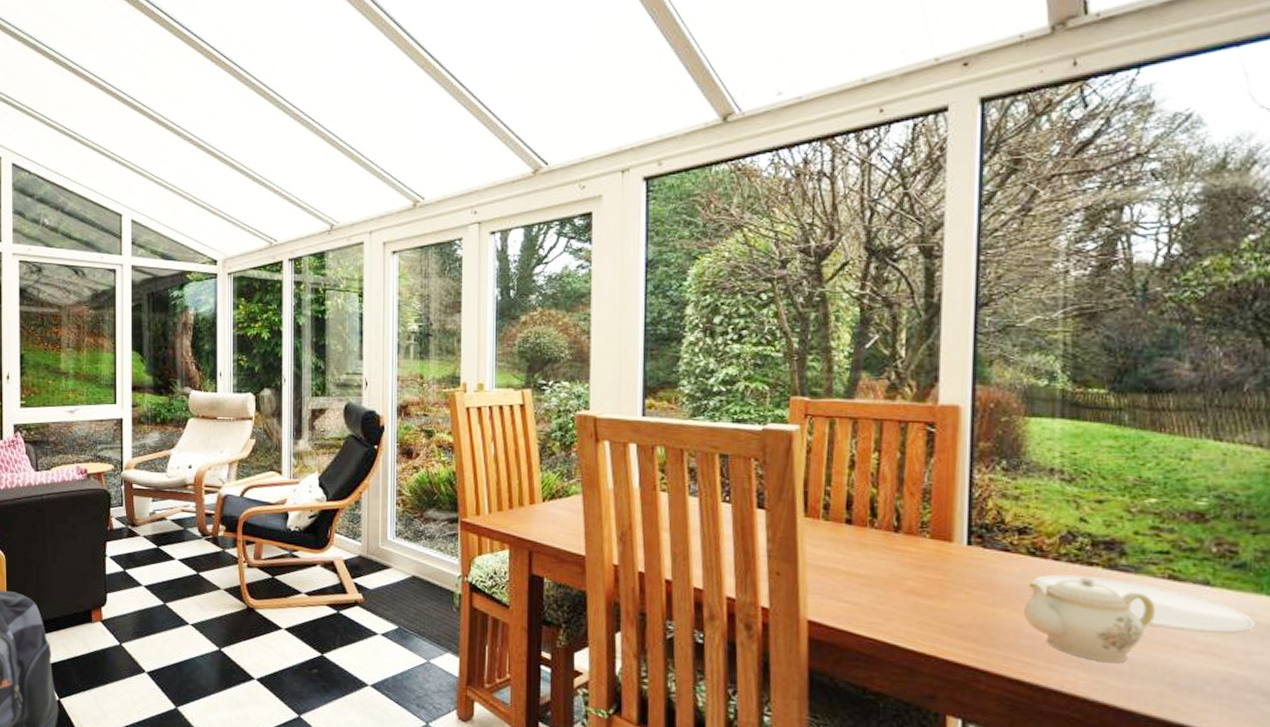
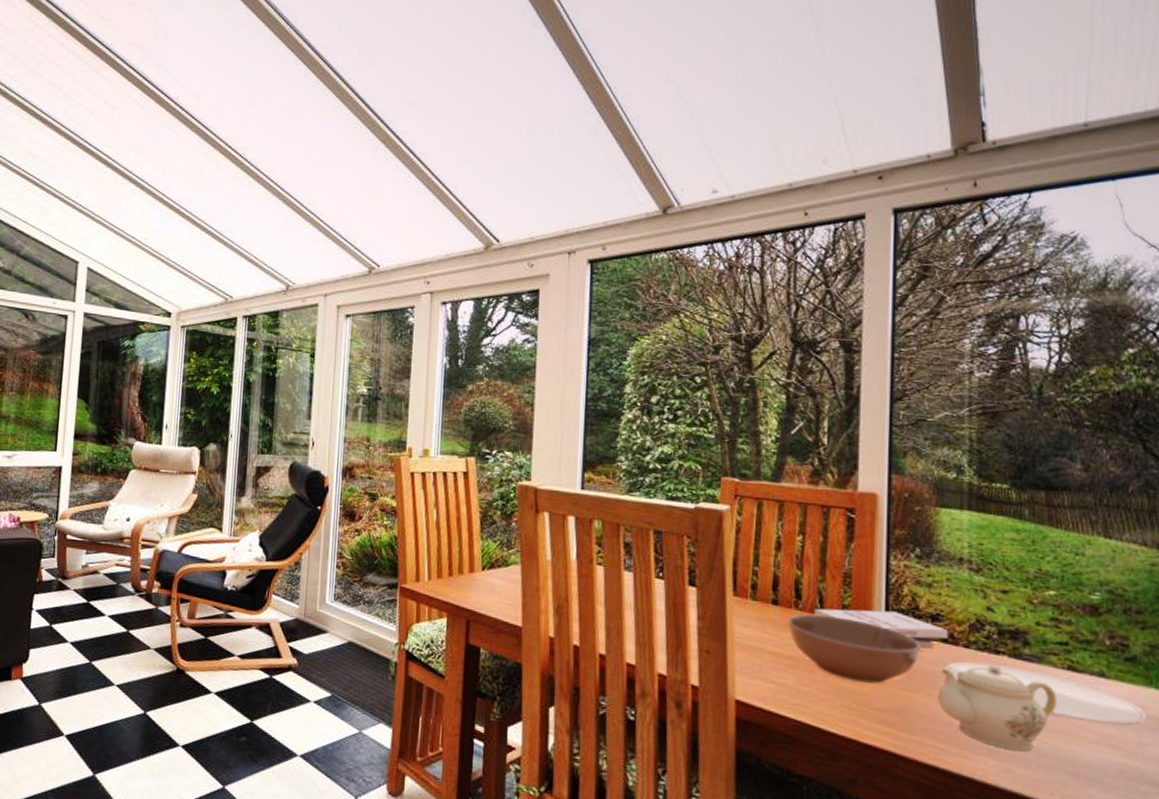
bowl: none [861,532,1007,599] -> present [787,614,922,683]
books: none [890,525,1038,561] -> present [813,608,949,648]

